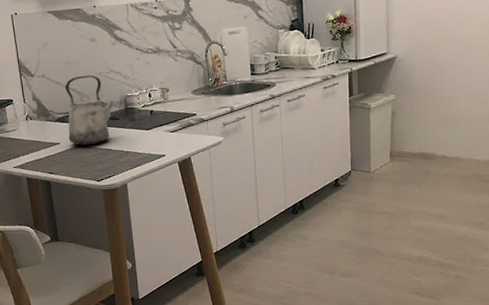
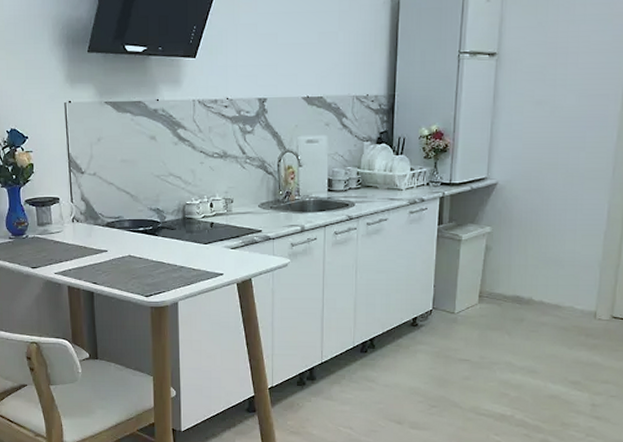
kettle: present [65,75,116,146] -> none [117,177,172,255]

